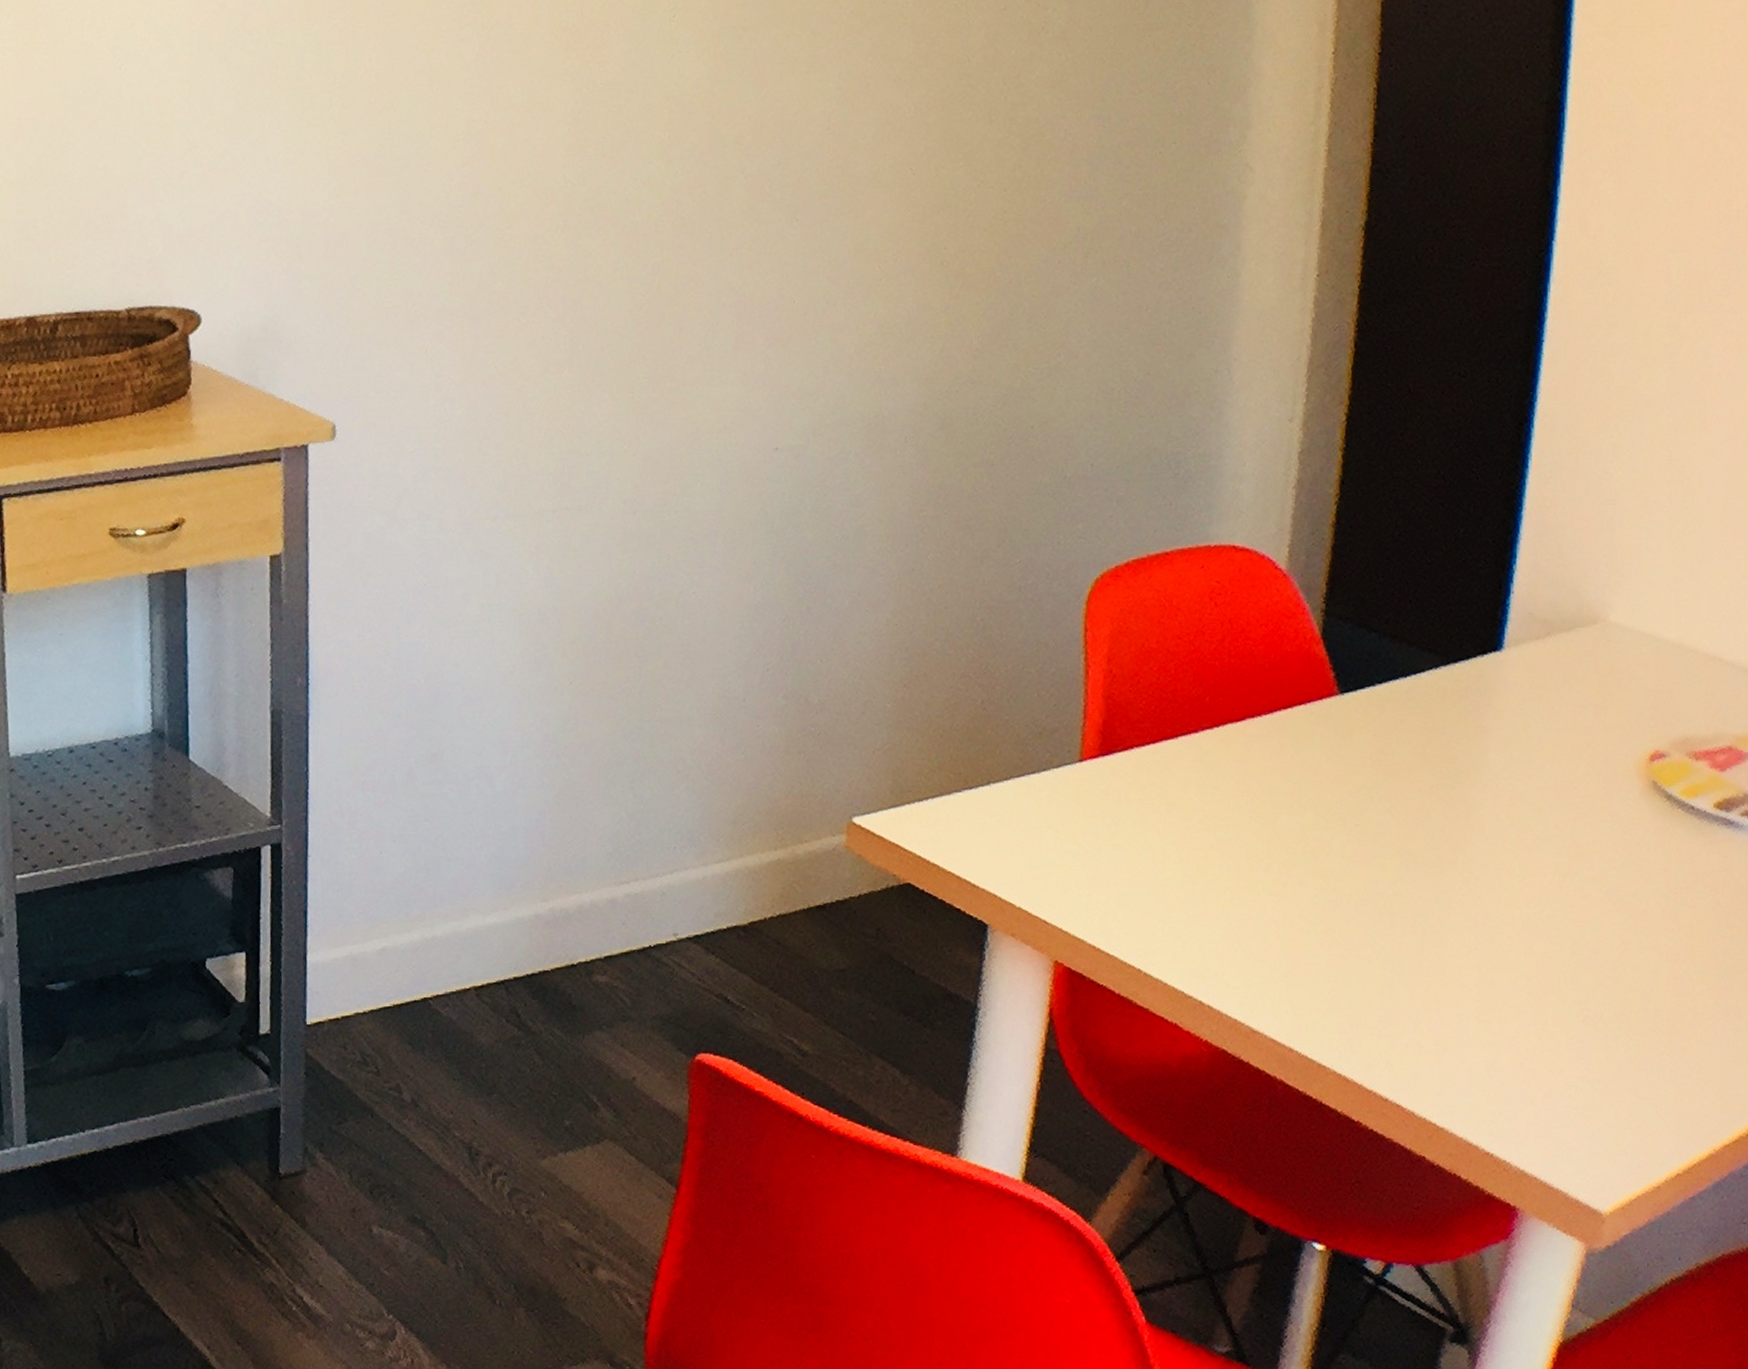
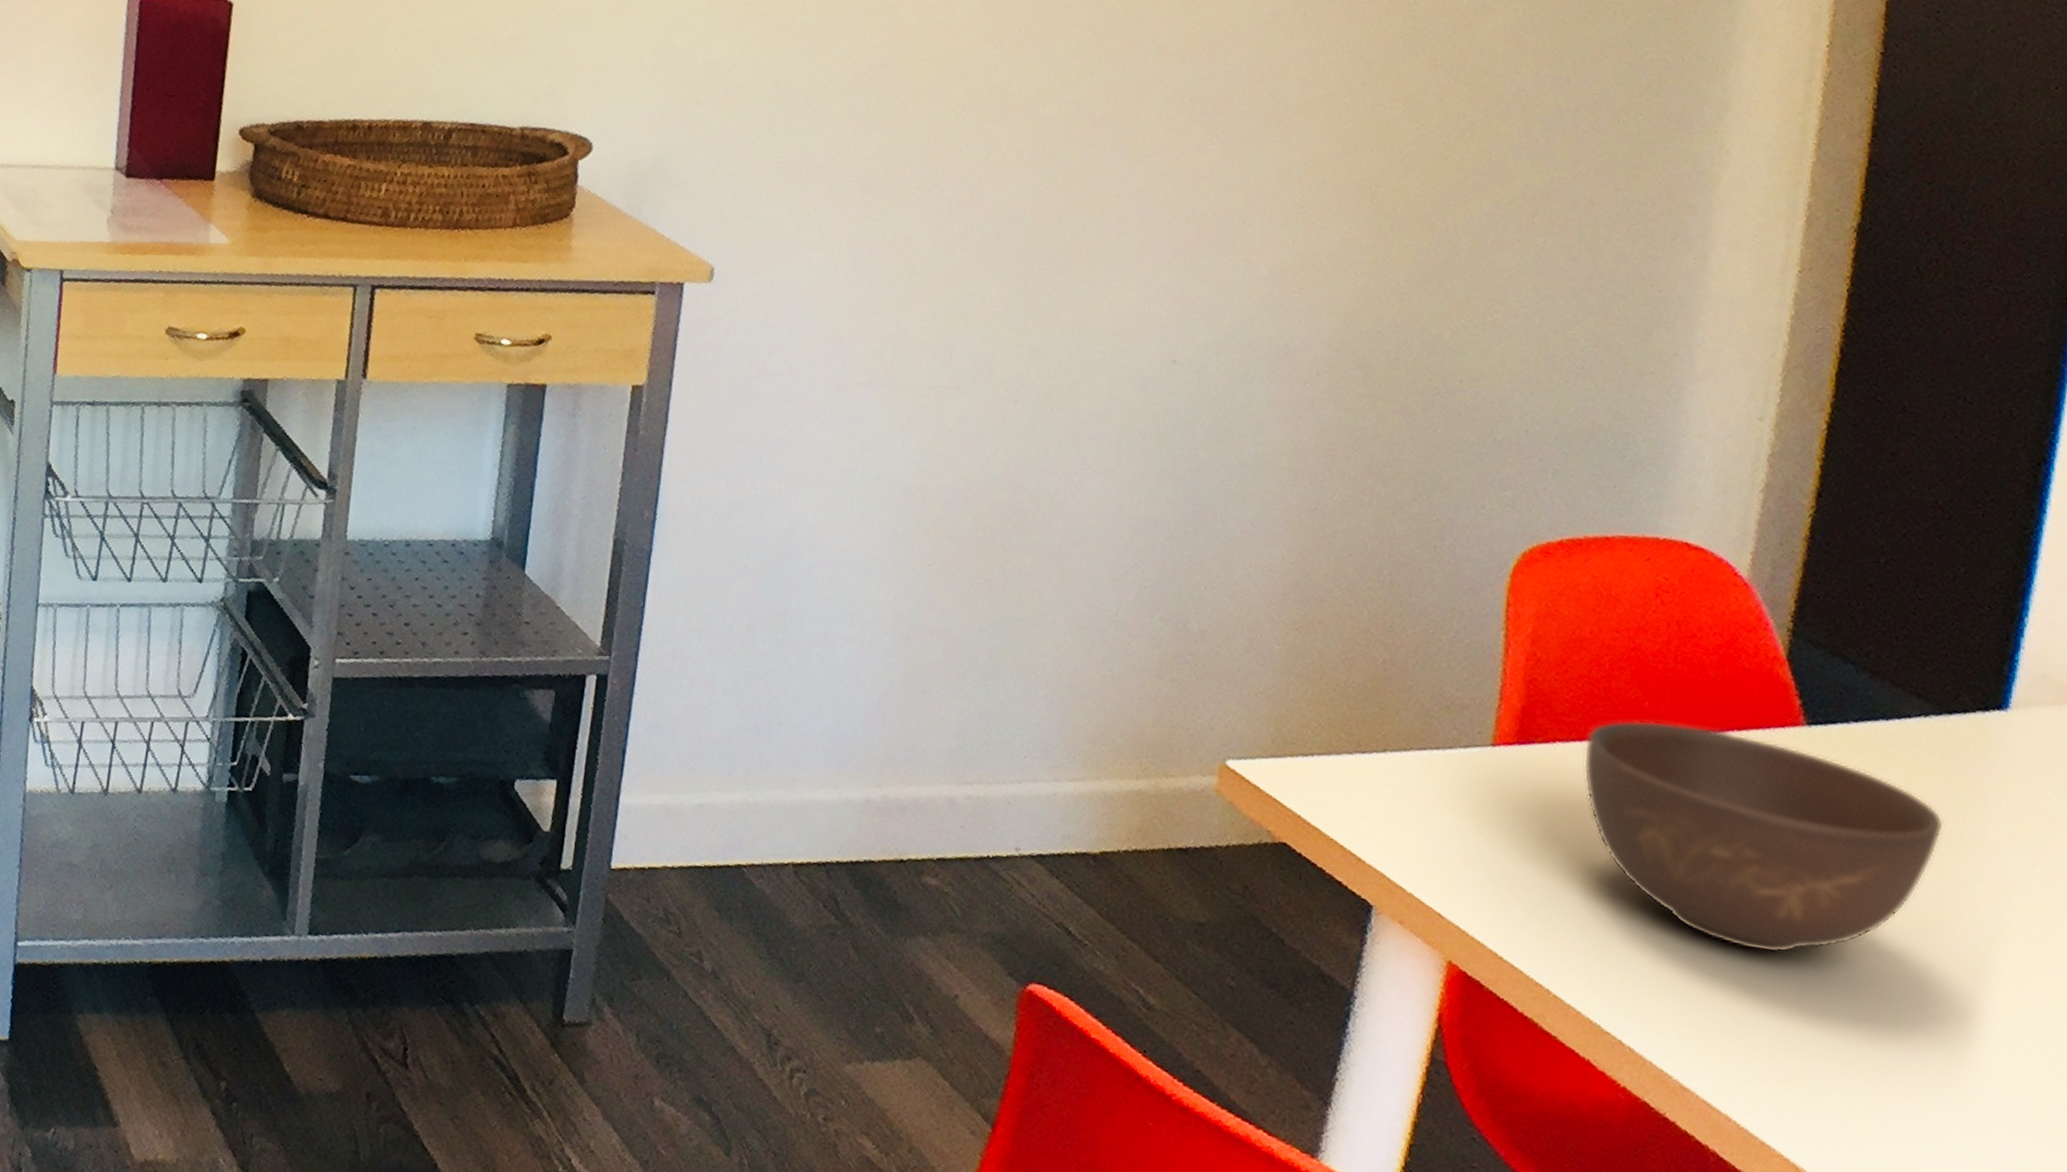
bowl: none [1157,710,1454,902] -> present [1583,719,1944,954]

